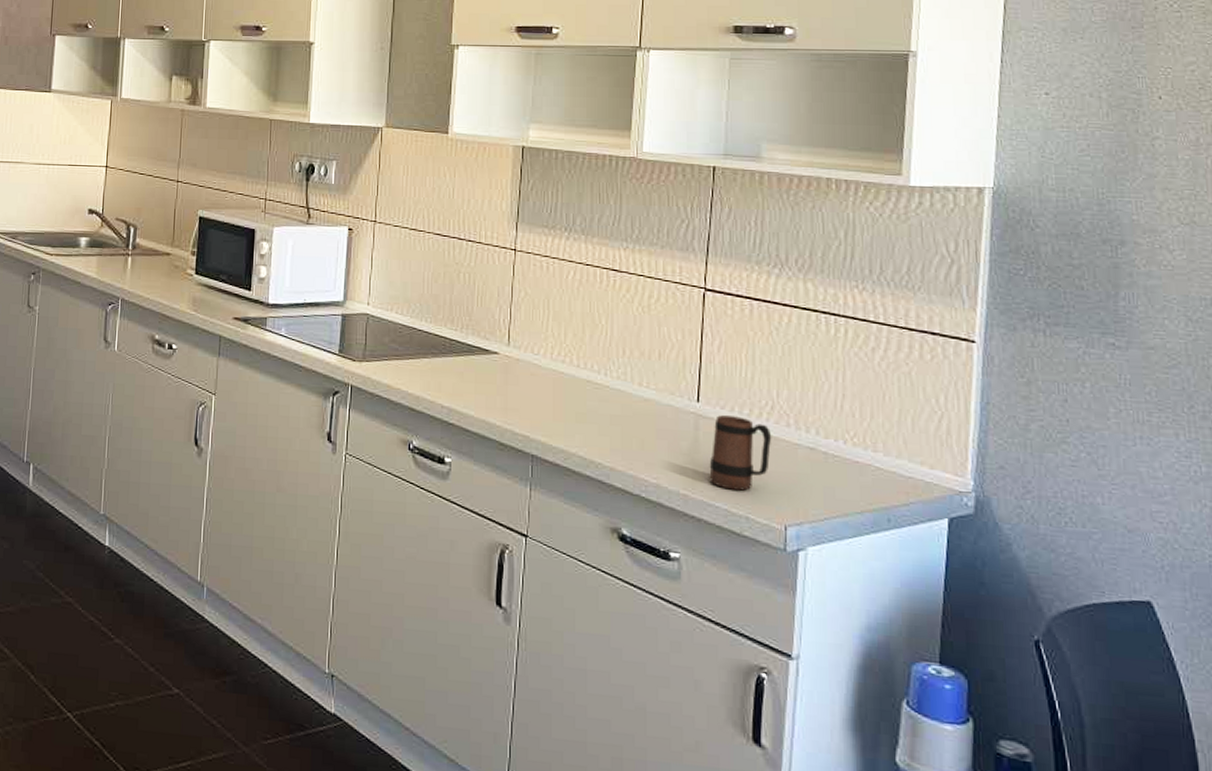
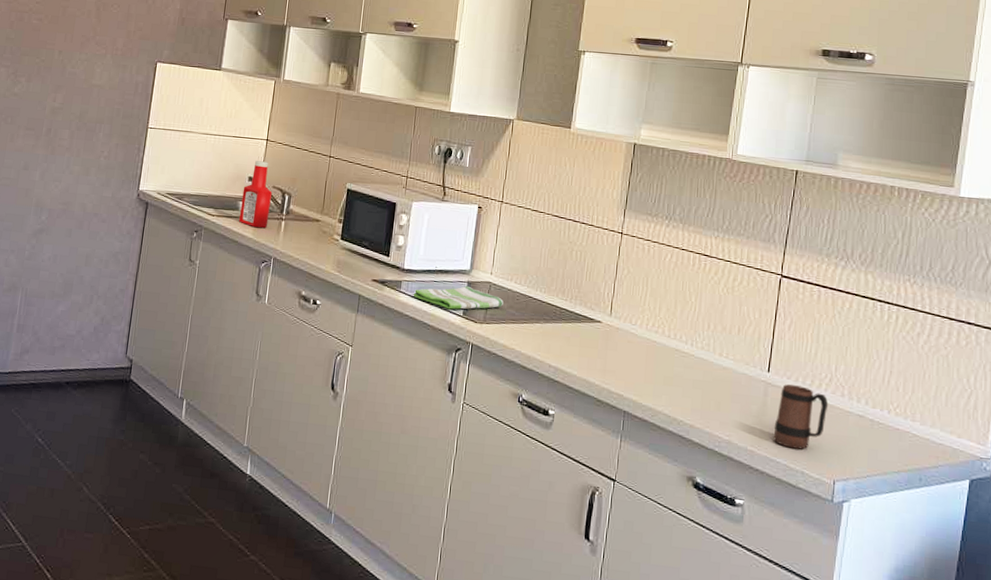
ketchup bottle: none [79,191,116,266] -> present [238,161,273,228]
dish towel: none [281,319,384,348] -> present [413,285,503,310]

